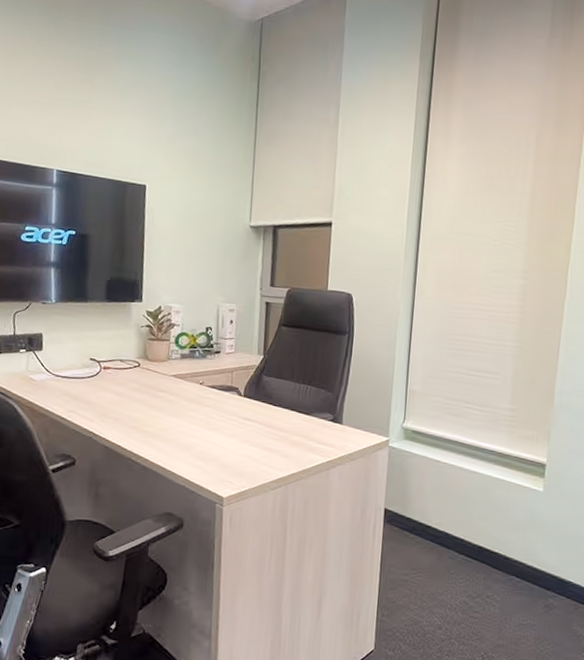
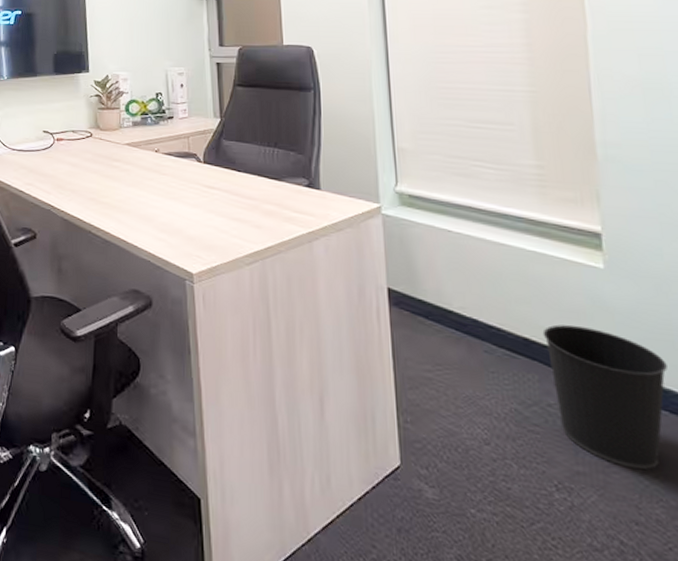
wastebasket: none [492,535,571,640] -> present [542,324,667,471]

